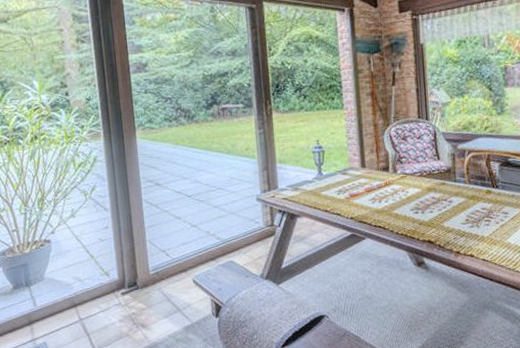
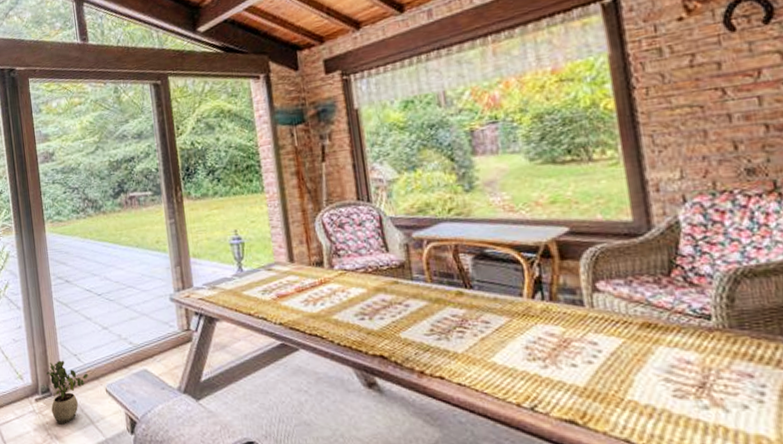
potted plant: none [133,256,176,313] -> present [46,360,88,423]

